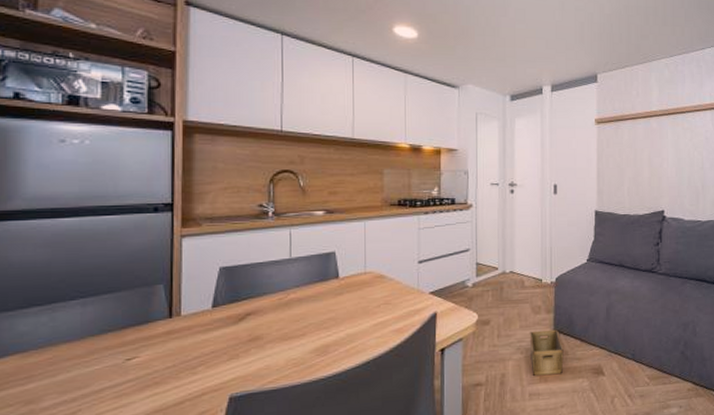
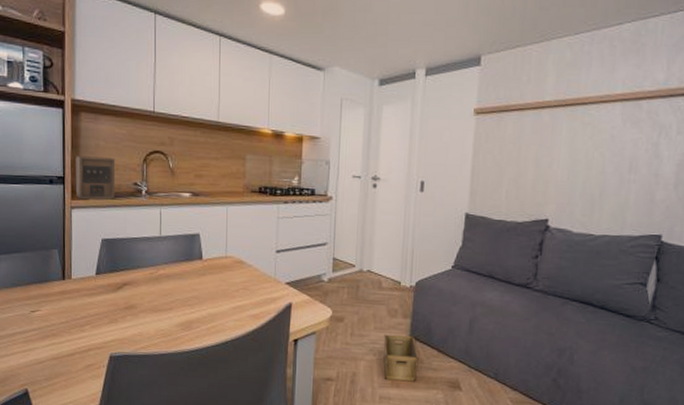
speaker: none [186,180,237,227] -> present [75,156,116,200]

